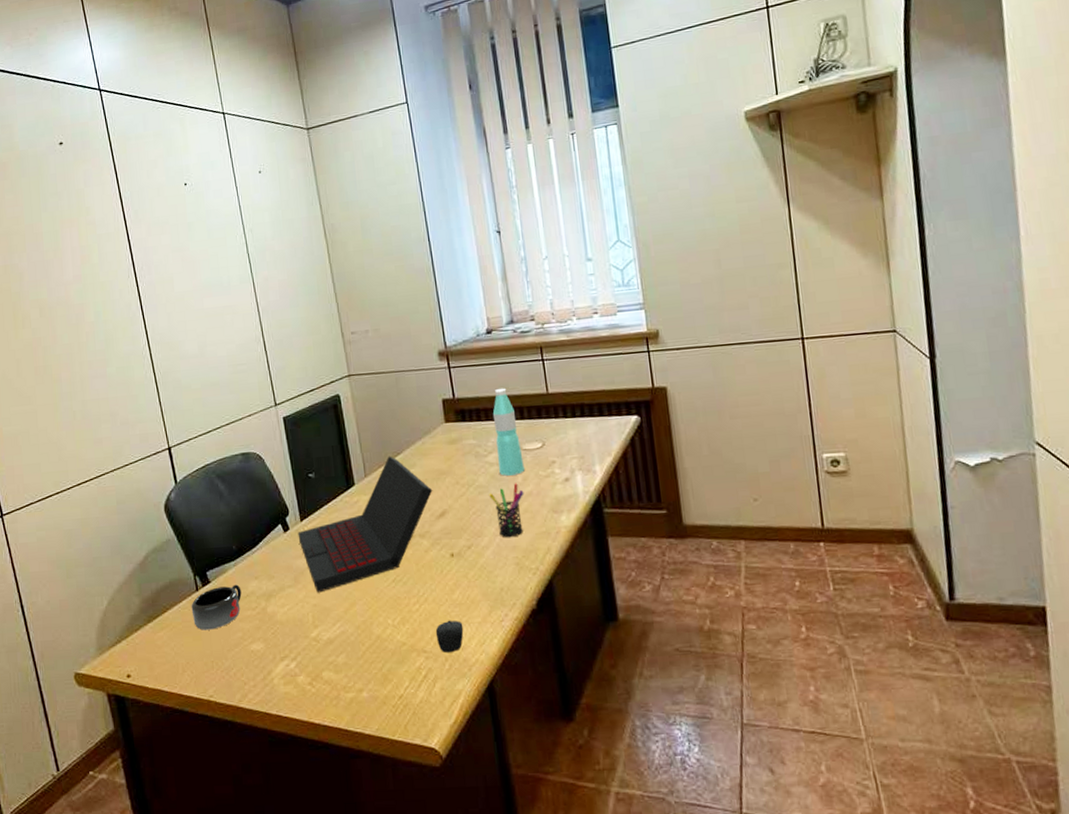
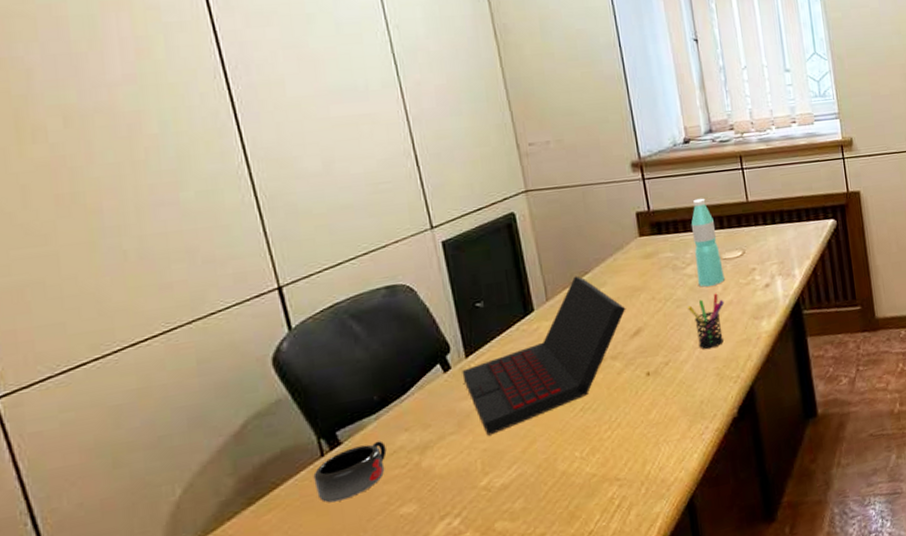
computer mouse: present [435,620,464,652] -> none [630,441,661,477]

